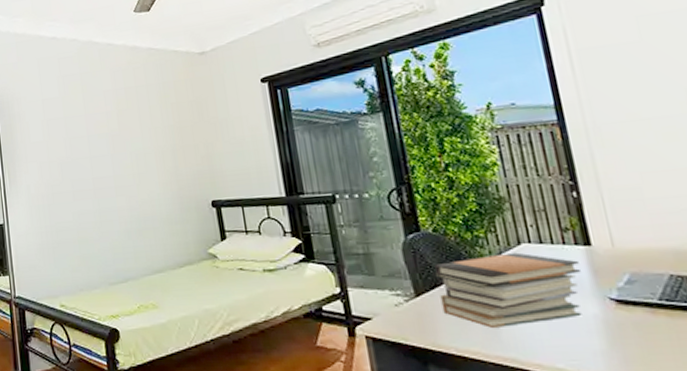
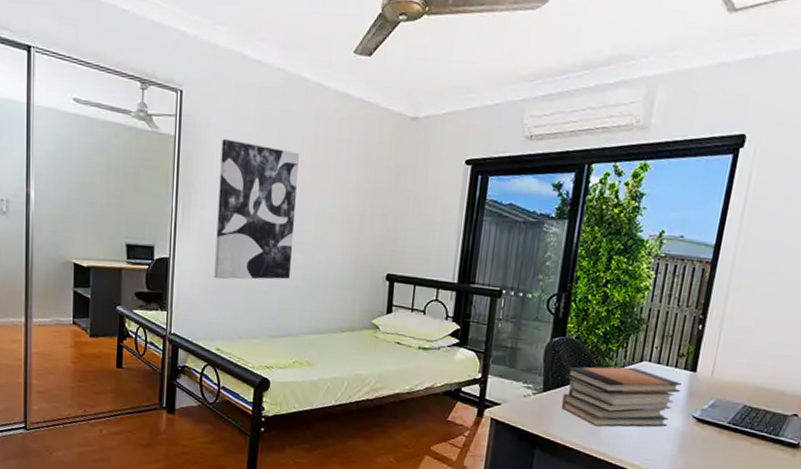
wall art: none [34,106,119,236] -> present [214,138,299,280]

